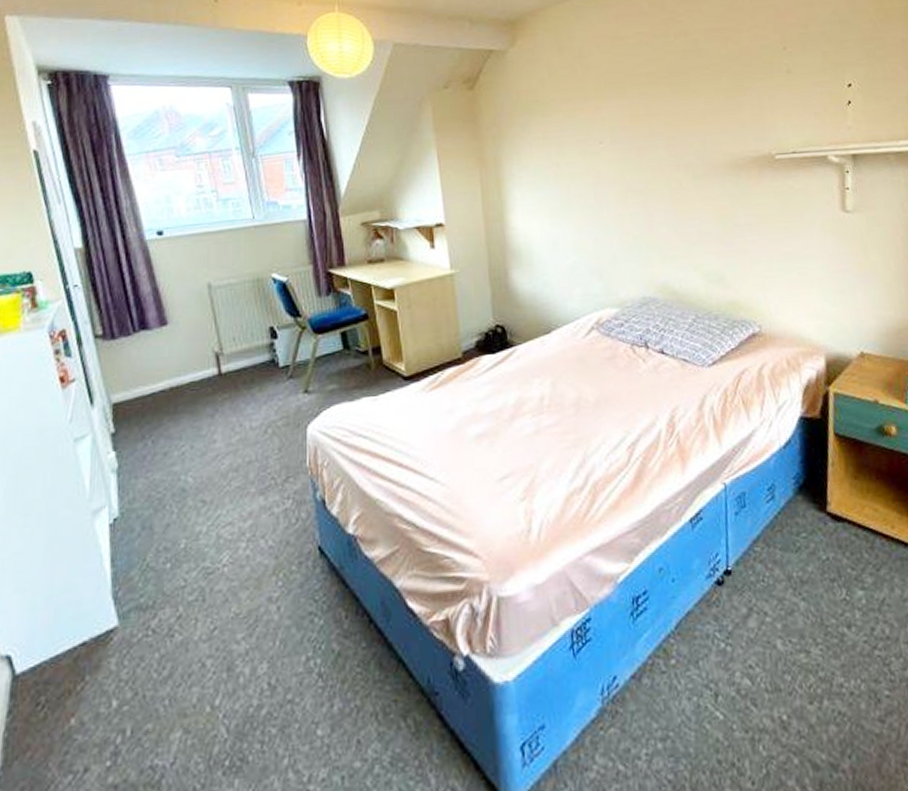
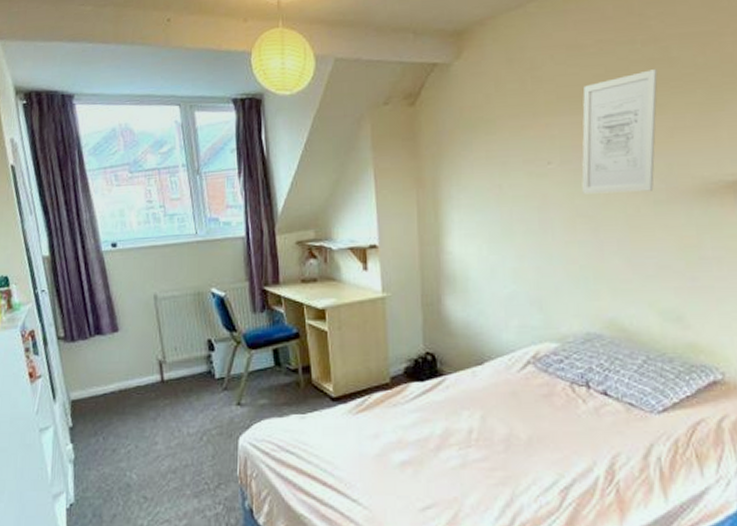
wall art: none [626,59,692,171] -> present [581,69,658,195]

